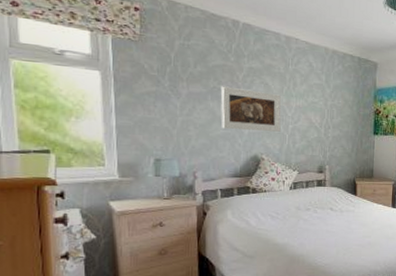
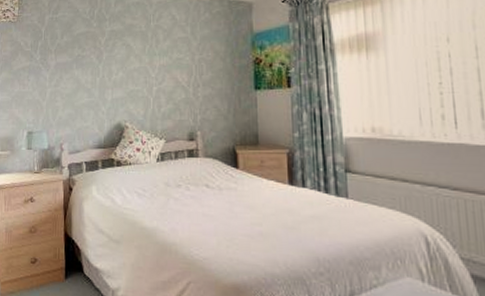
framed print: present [220,86,282,132] -> none [84,53,144,97]

